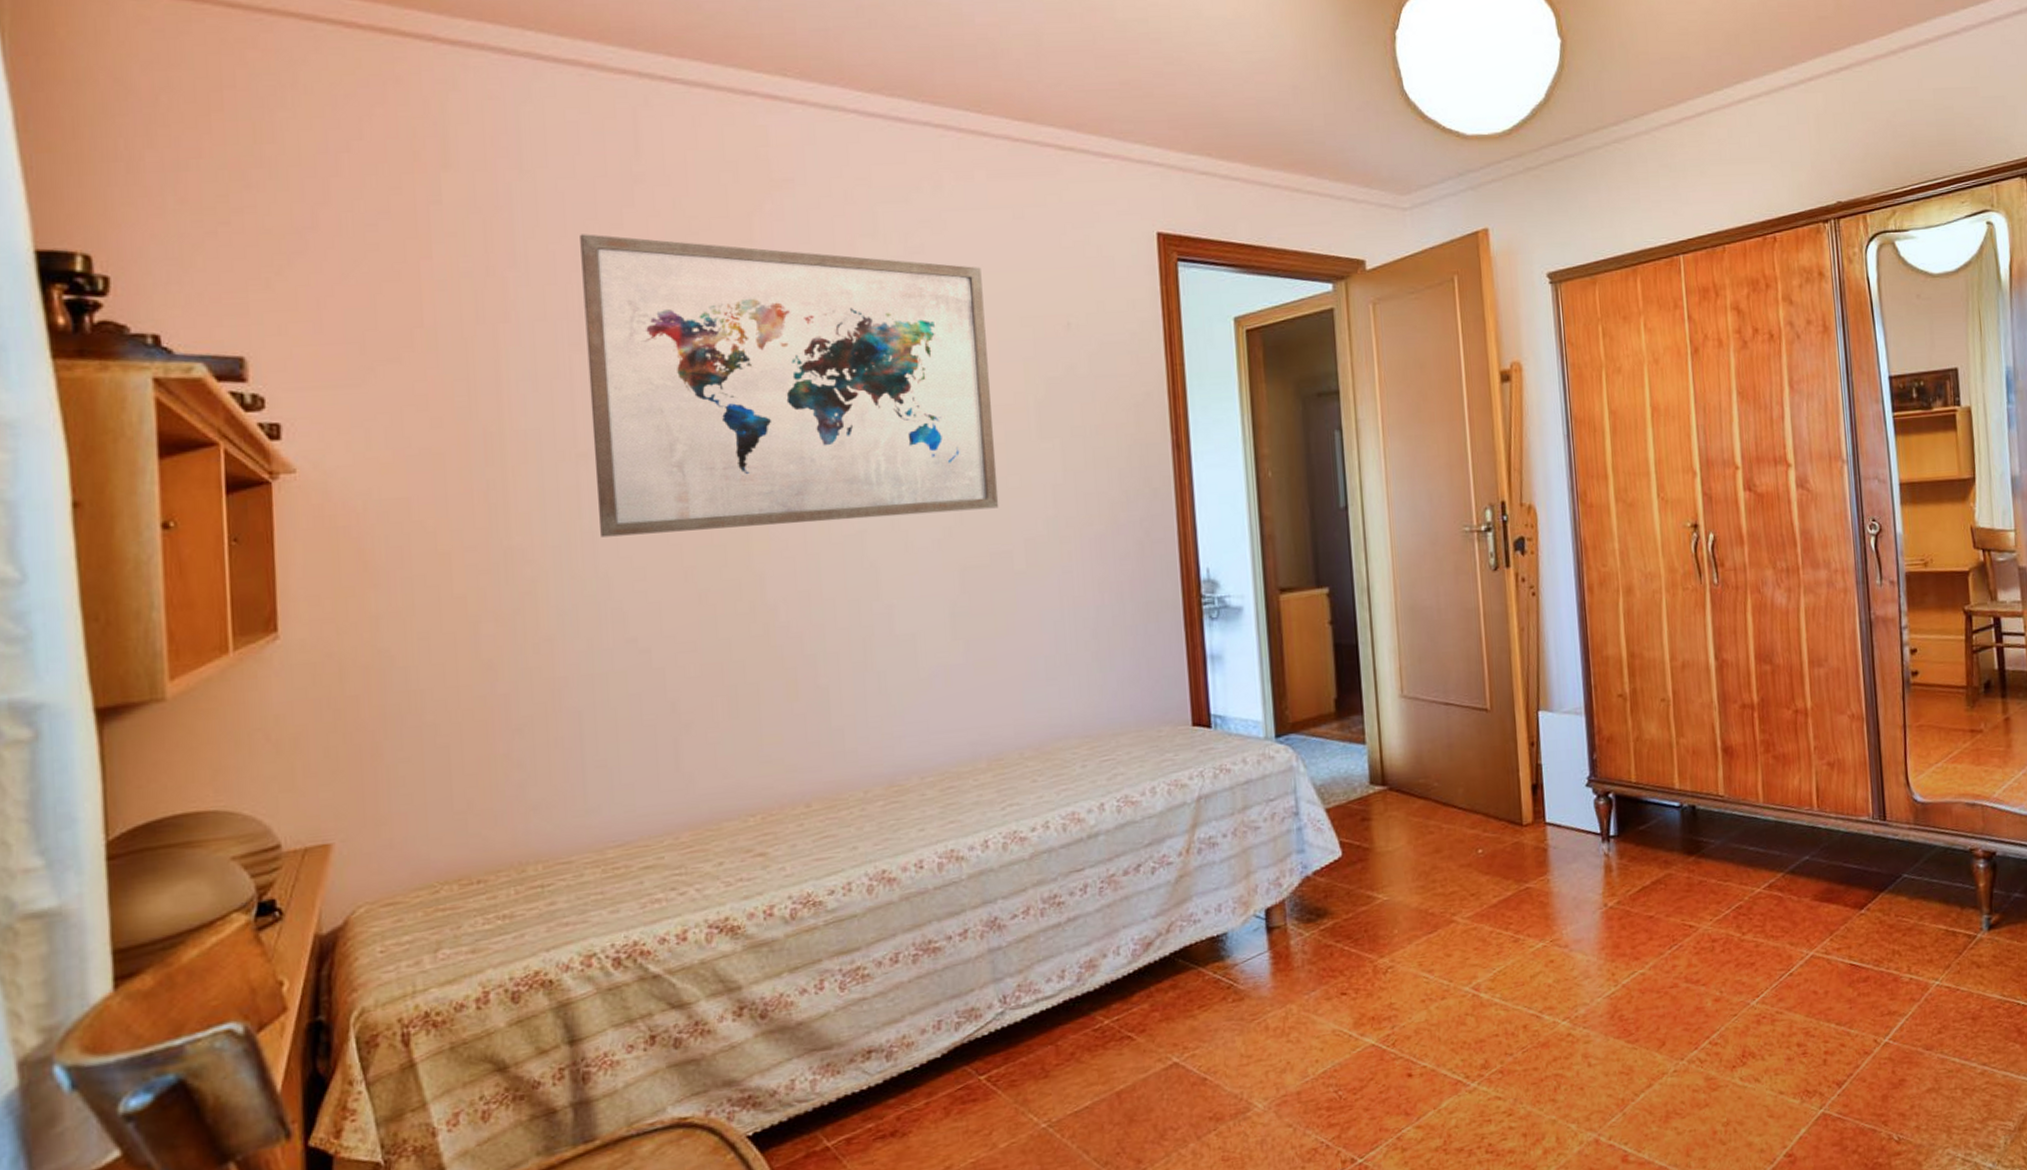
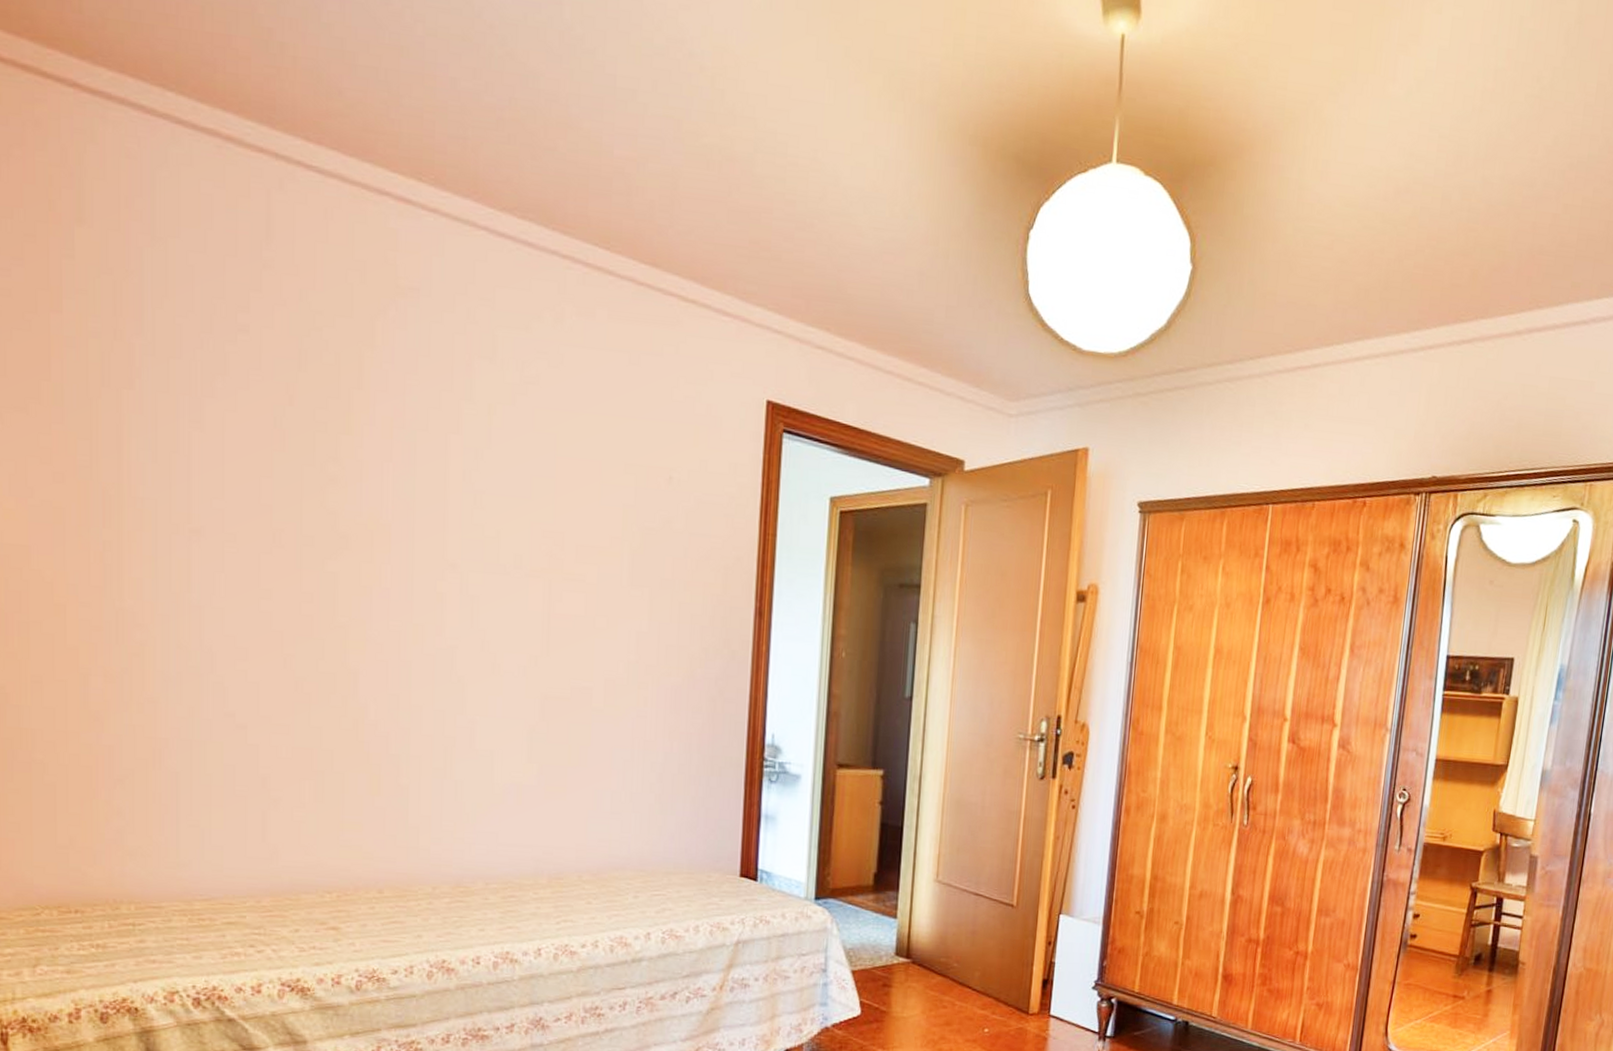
wall art: present [580,234,999,537] -> none [206,311,592,646]

